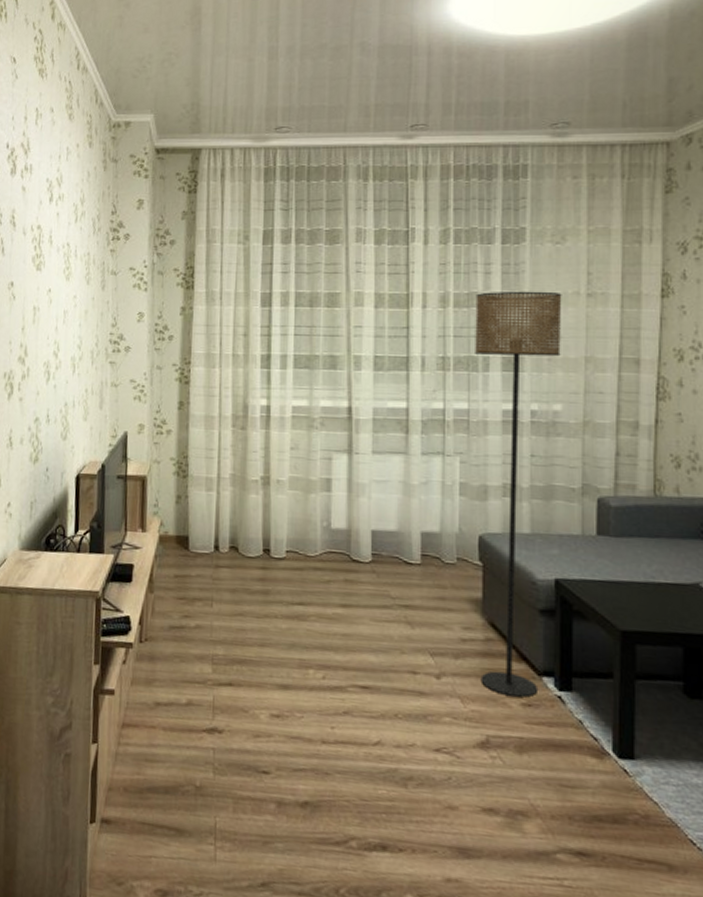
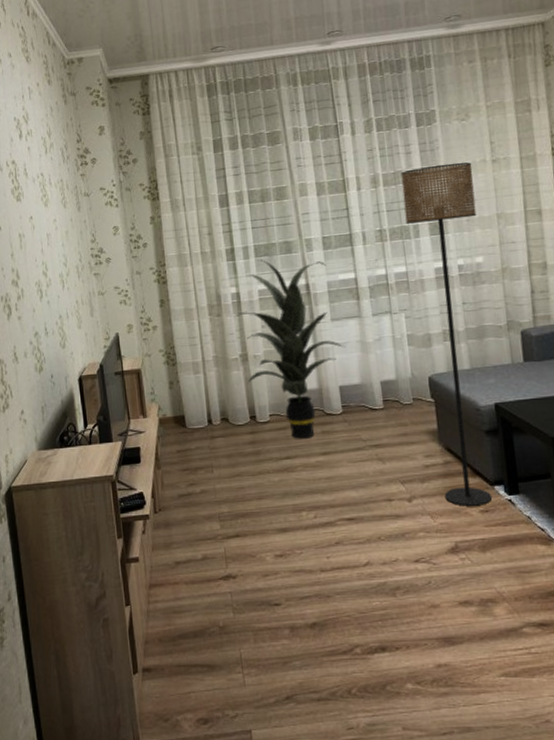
indoor plant: none [261,372,385,585] -> present [234,259,346,439]

